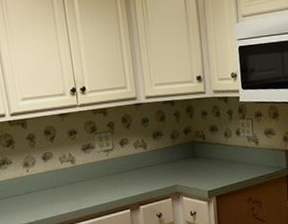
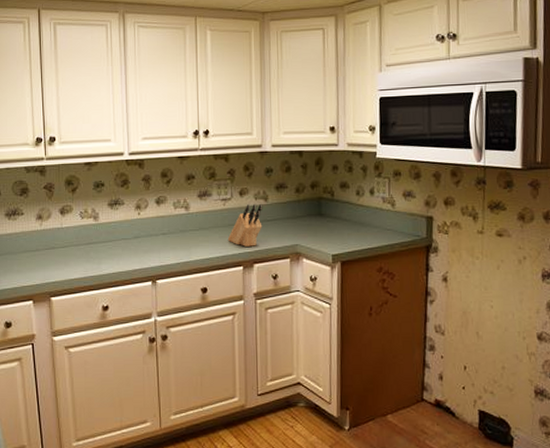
knife block: none [113,152,144,192] -> present [227,204,263,247]

